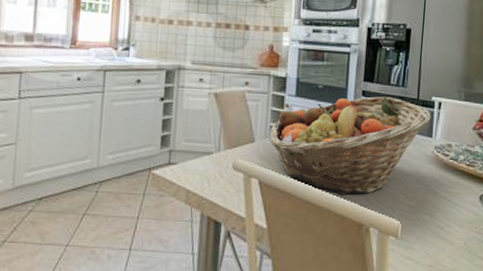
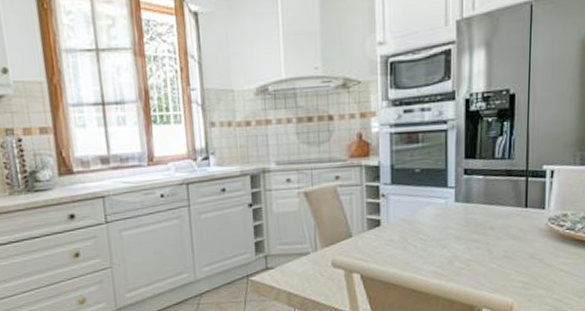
fruit basket: present [269,96,431,196] -> none [367,171,543,280]

